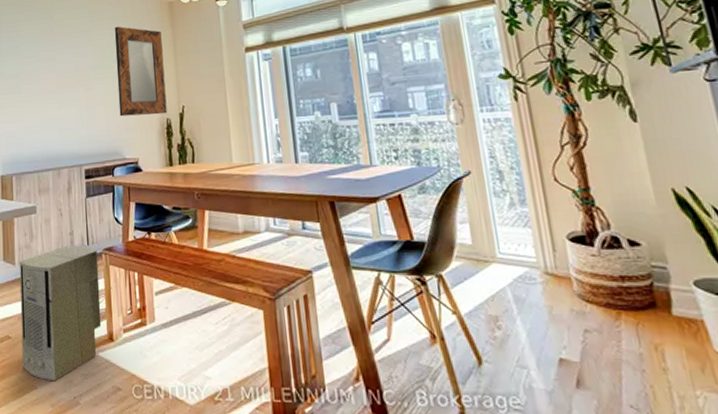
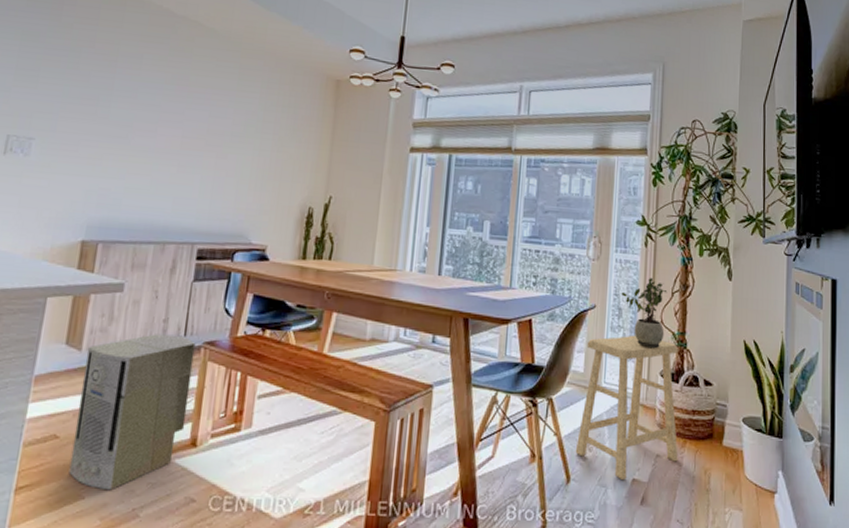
home mirror: present [114,26,167,117] -> none [253,92,321,202]
stool: none [469,198,615,359] -> present [575,335,679,480]
potted plant: none [497,133,563,211] -> present [621,278,668,349]

